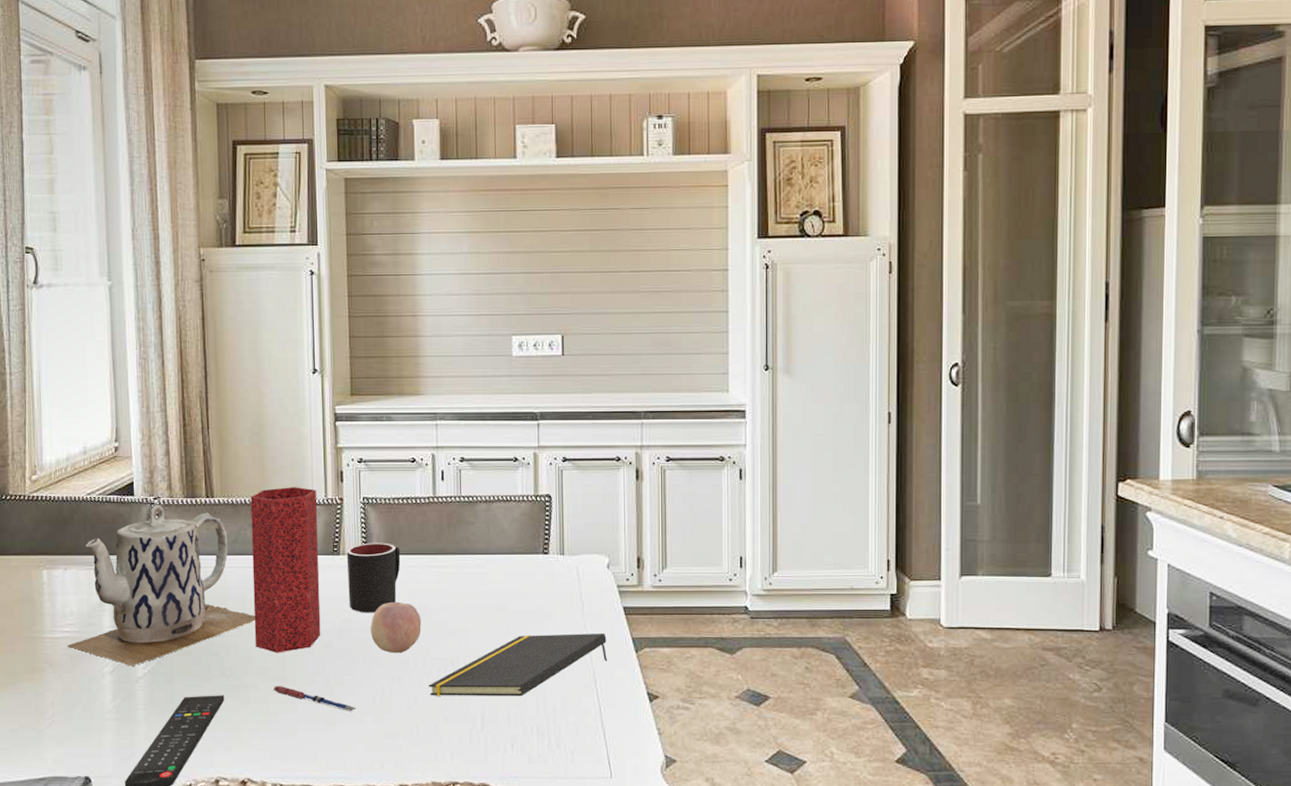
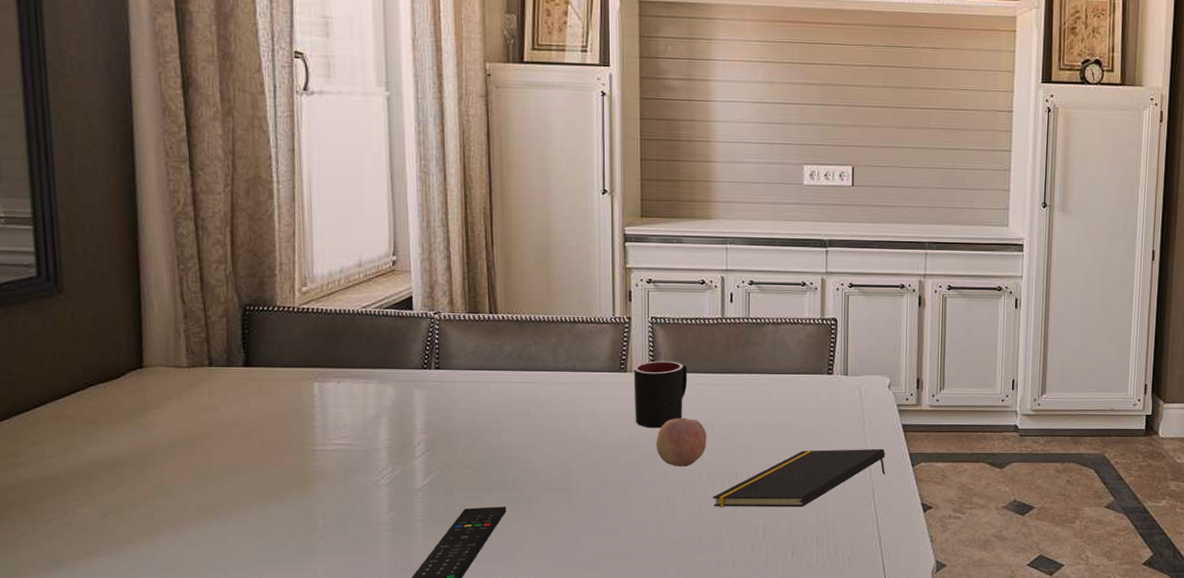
teapot: present [68,504,255,666] -> none [341,319,539,479]
vase: present [250,487,321,653] -> none [536,305,606,466]
pen: present [273,685,356,712] -> none [556,497,640,522]

